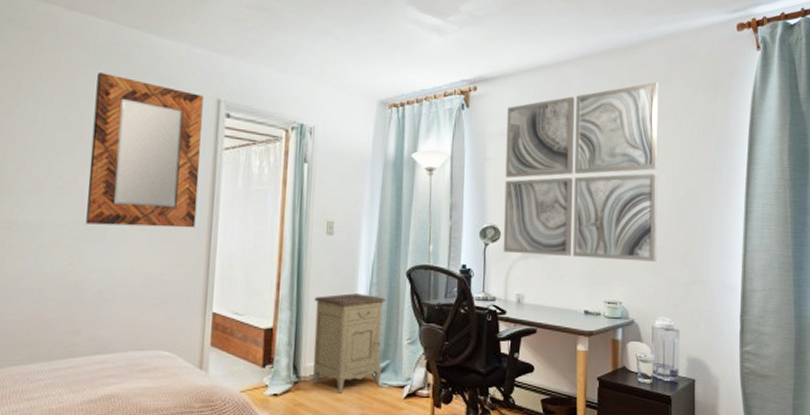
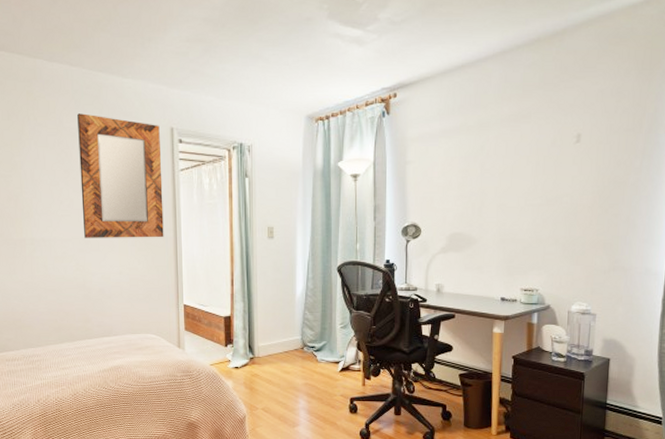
nightstand: present [312,293,386,394] -> none [261,287,321,367]
wall art: present [503,82,659,262] -> none [423,70,586,251]

